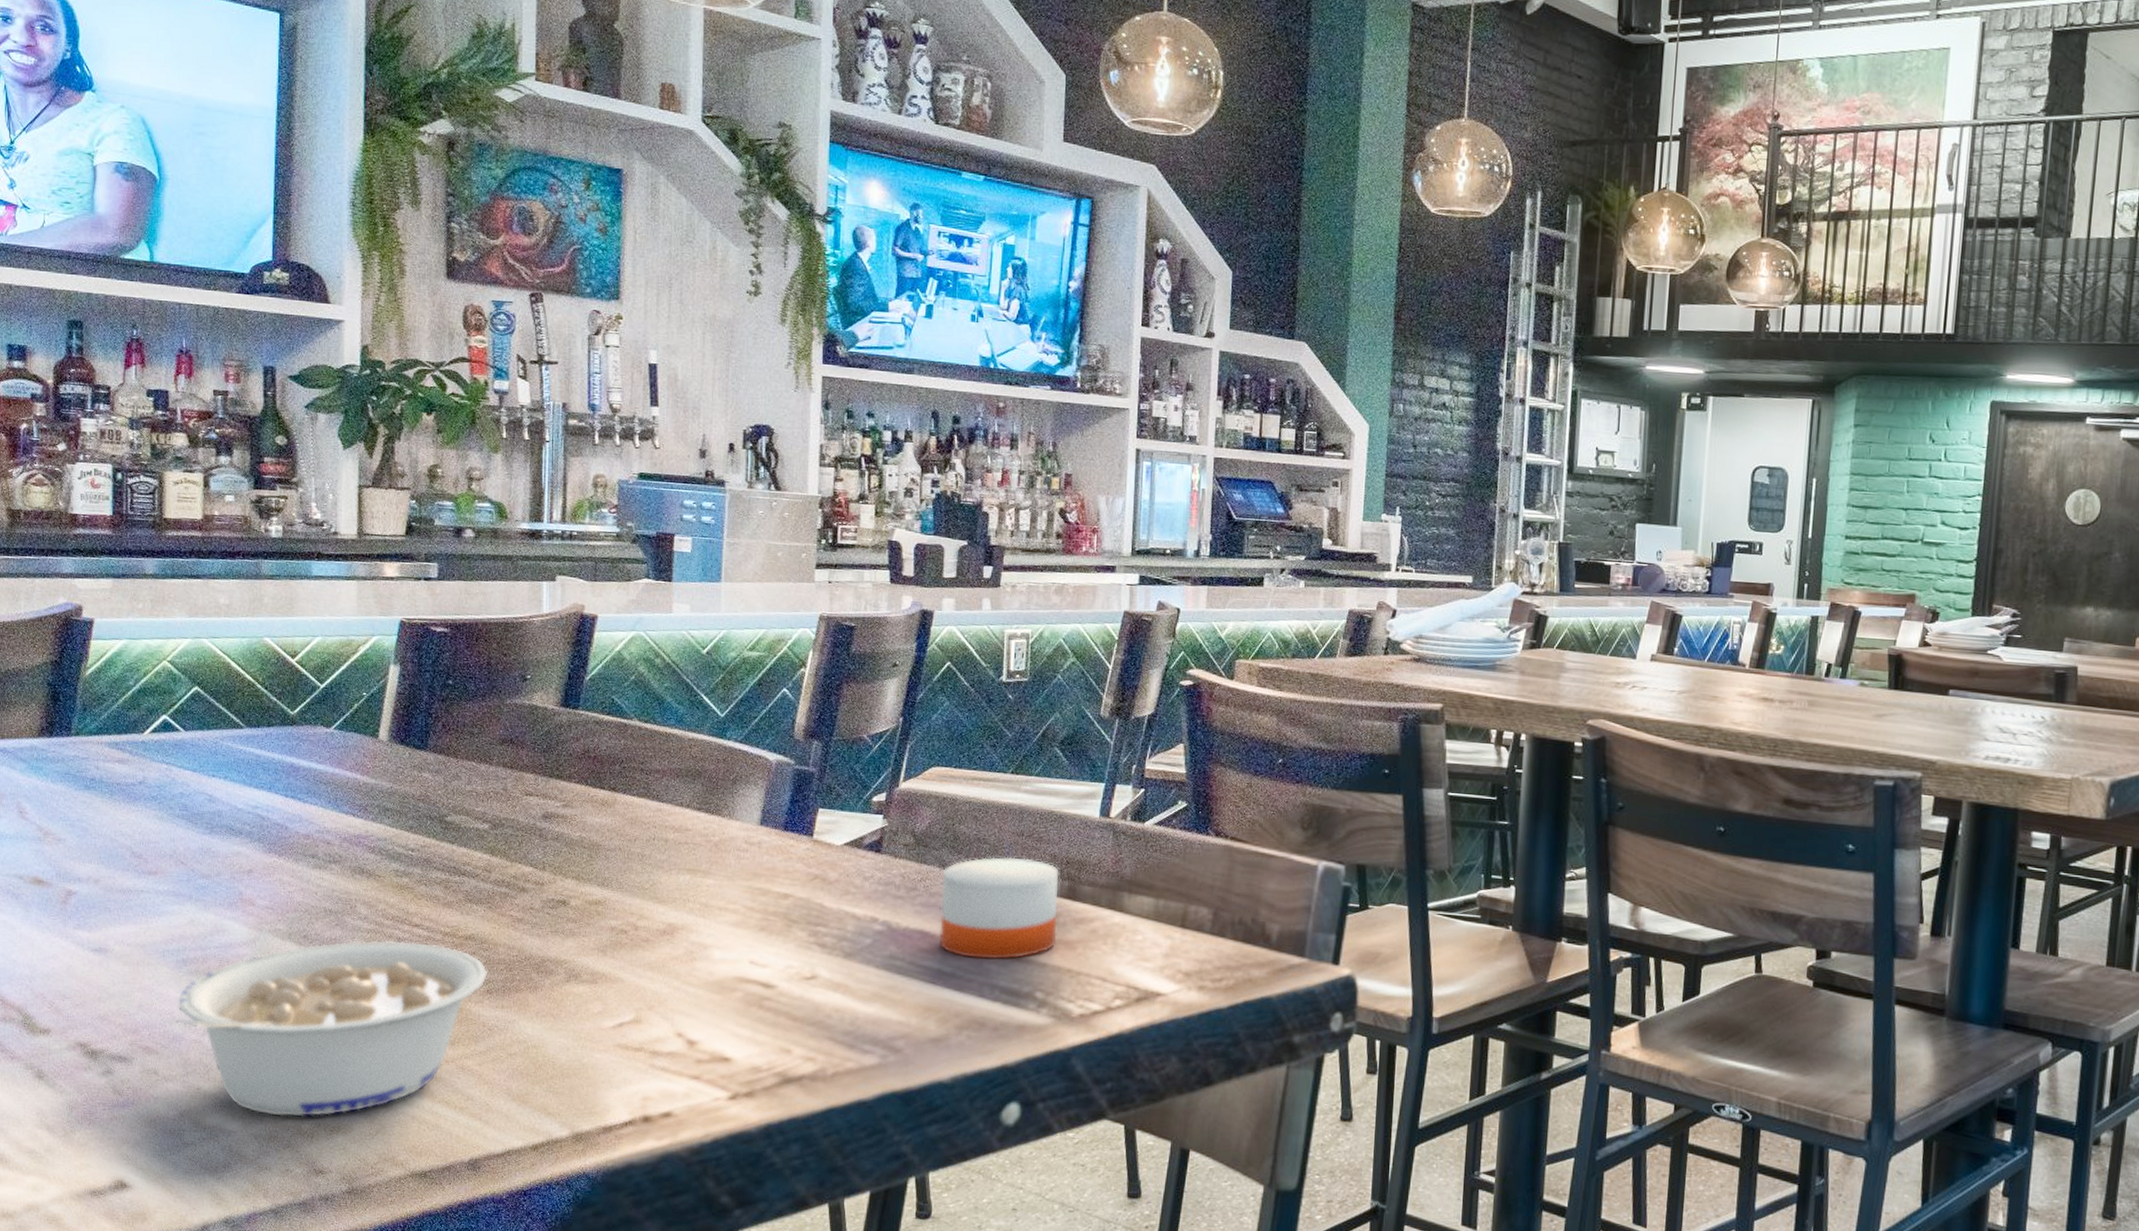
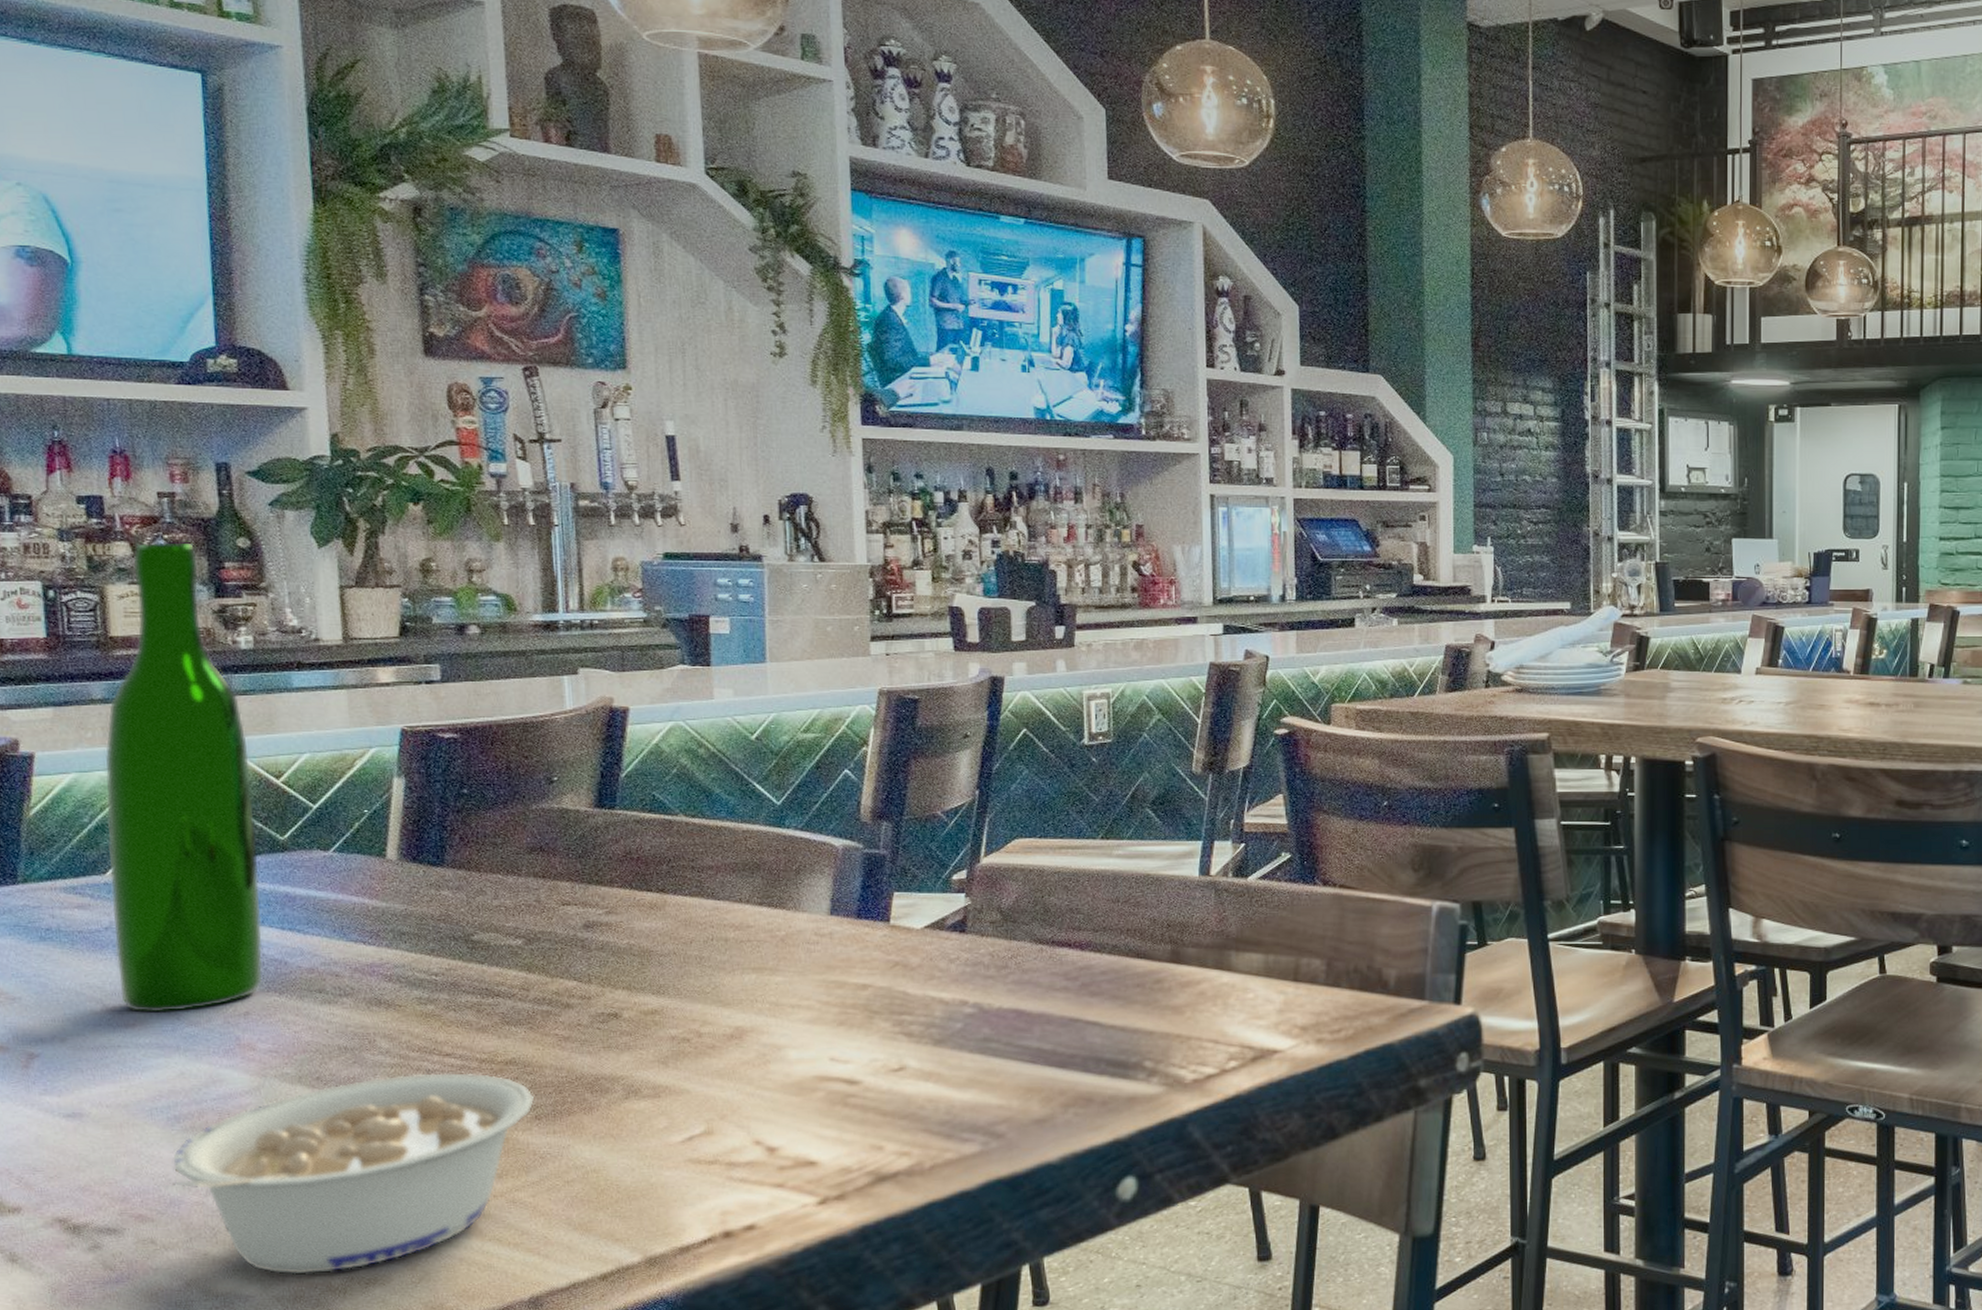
wine bottle: none [146,435,271,864] -> present [105,542,263,1013]
candle: present [940,841,1059,960] -> none [1034,909,1163,1032]

